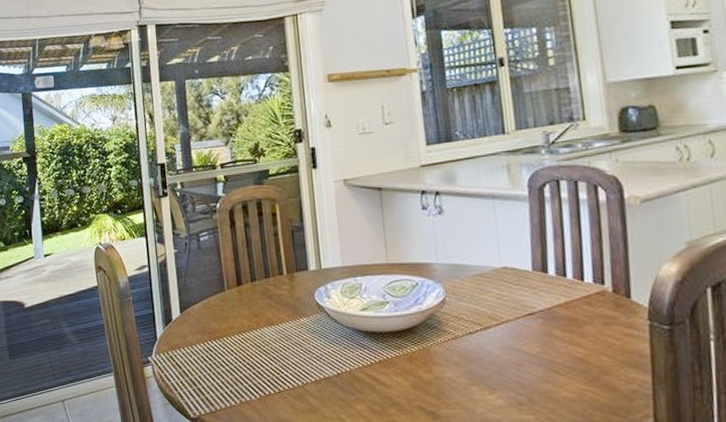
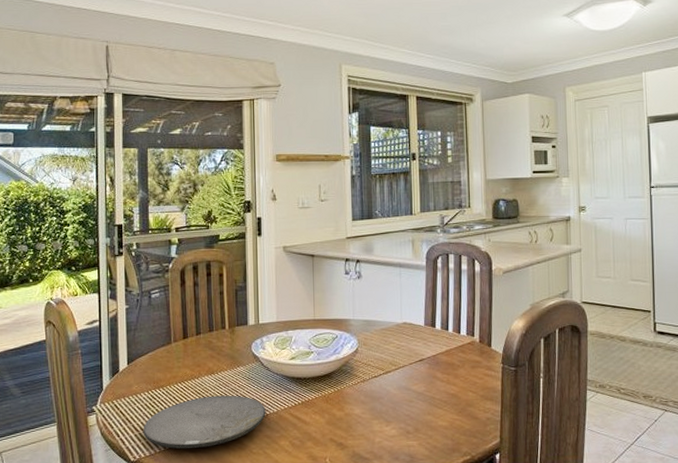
plate: none [201,349,337,408] -> present [143,395,266,449]

